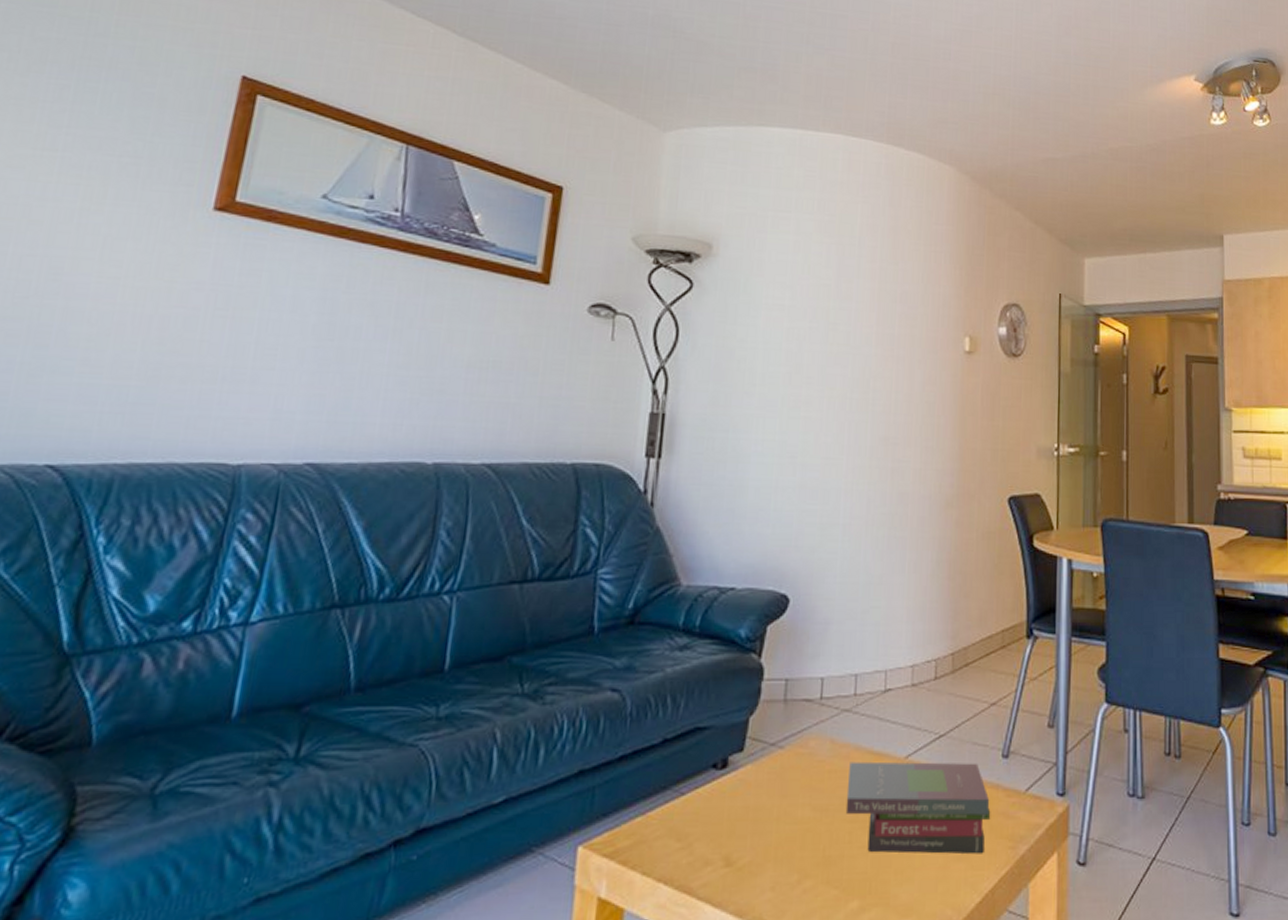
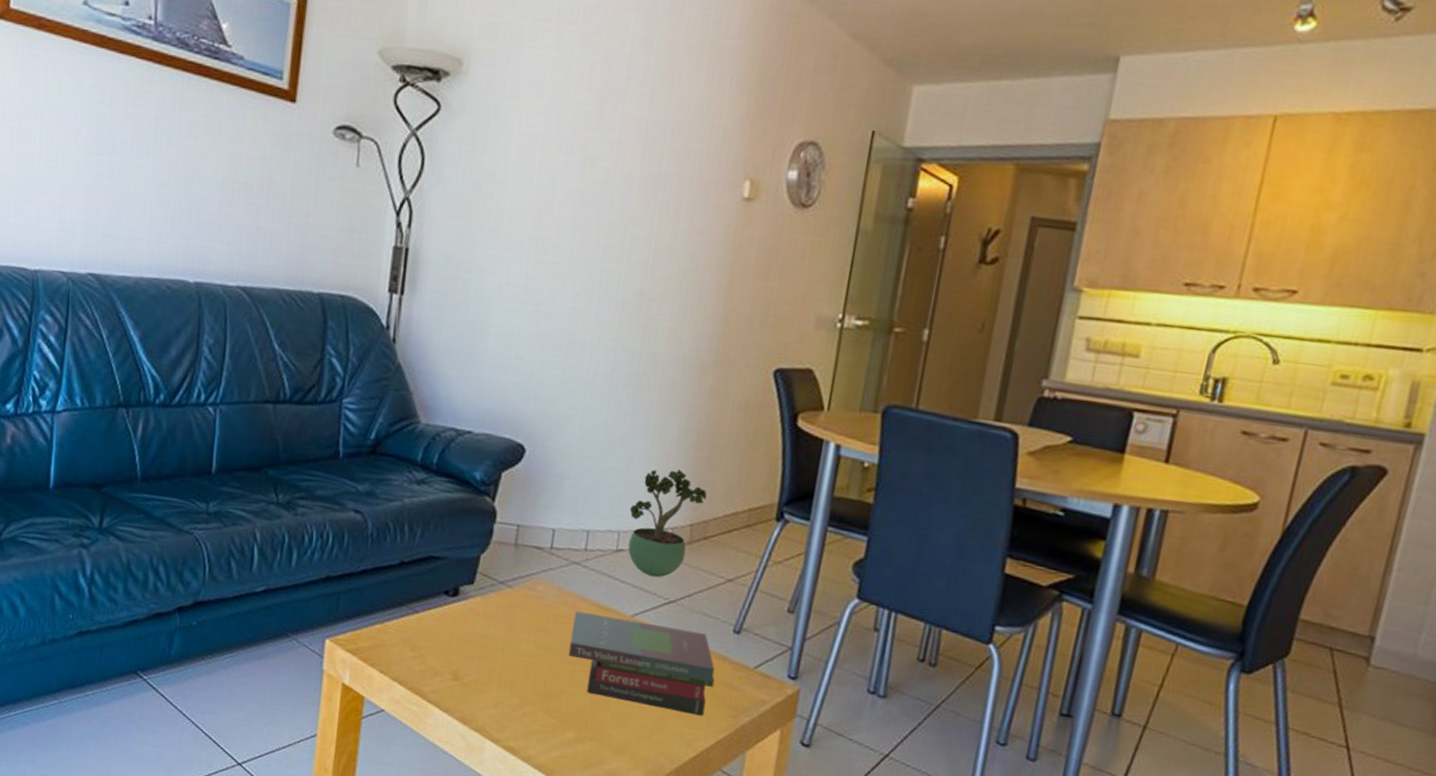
potted plant: none [894,601,964,713] -> present [628,469,707,578]

